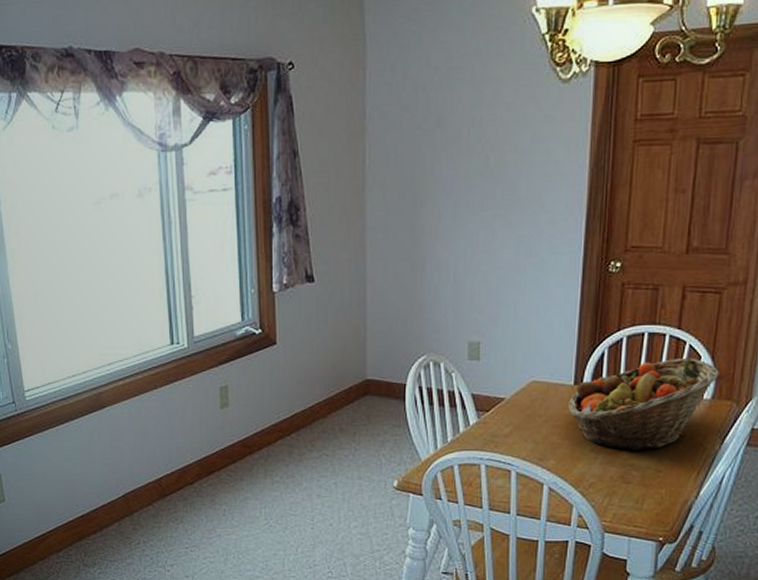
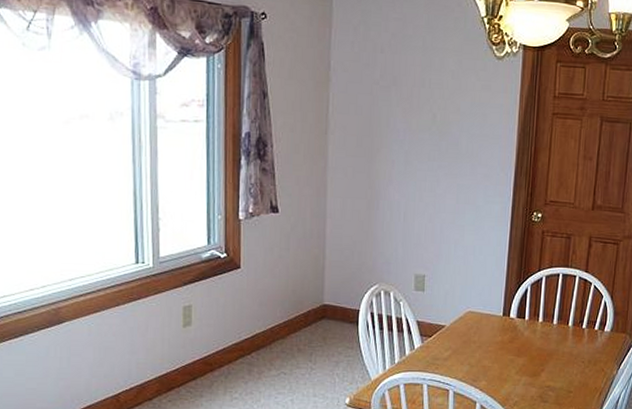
fruit basket: present [568,357,721,451] -> none [498,296,618,374]

